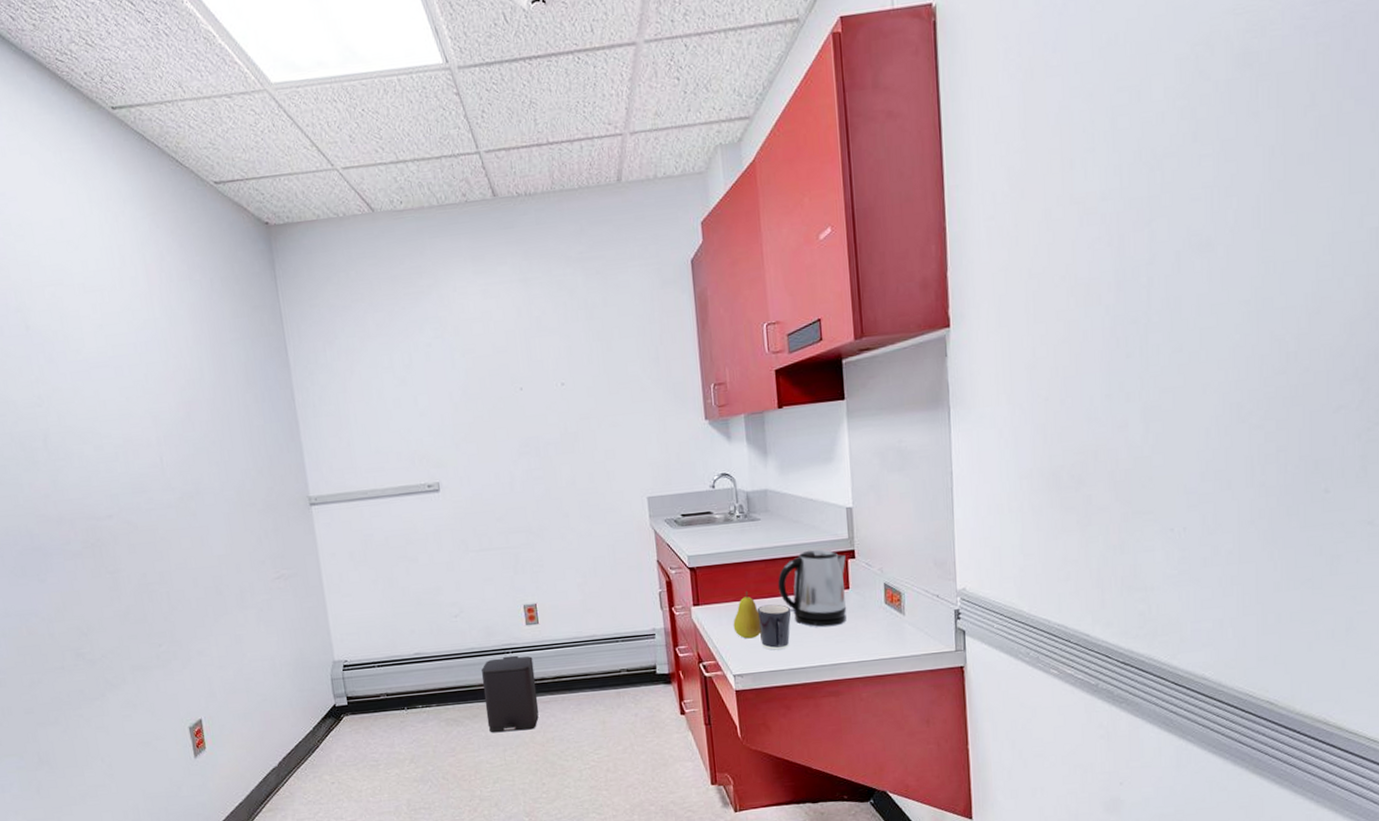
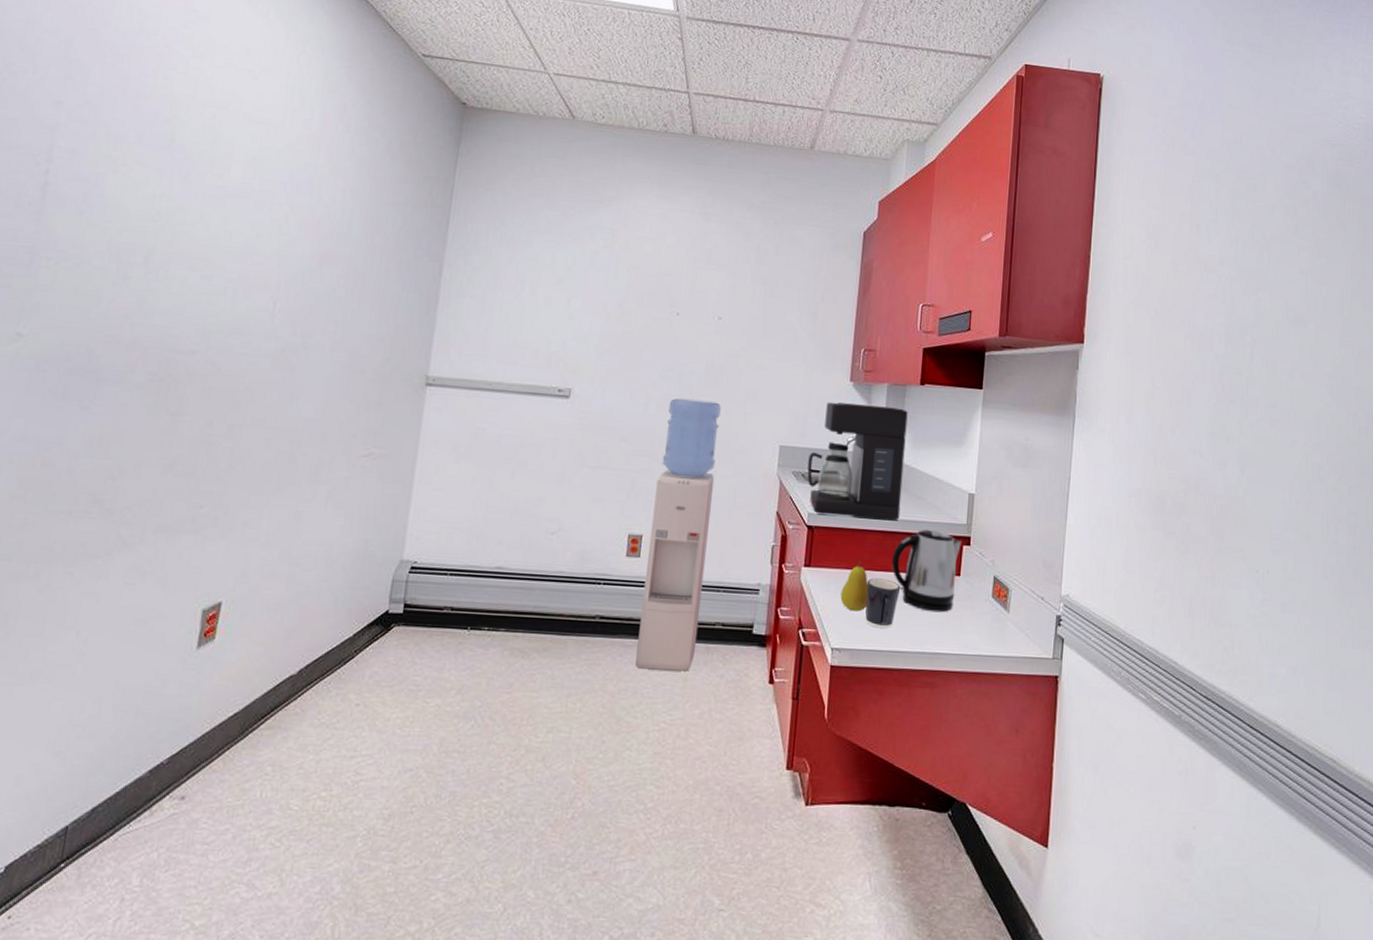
pedal bin: present [480,655,539,733] -> none [557,587,625,675]
water cooler: none [533,467,608,720] -> present [635,397,721,671]
coffee maker: none [677,436,779,555] -> present [807,402,908,520]

